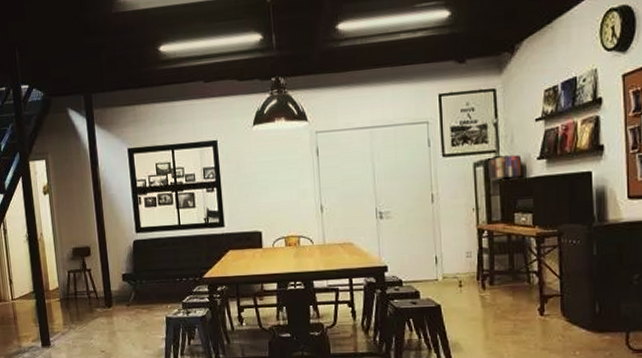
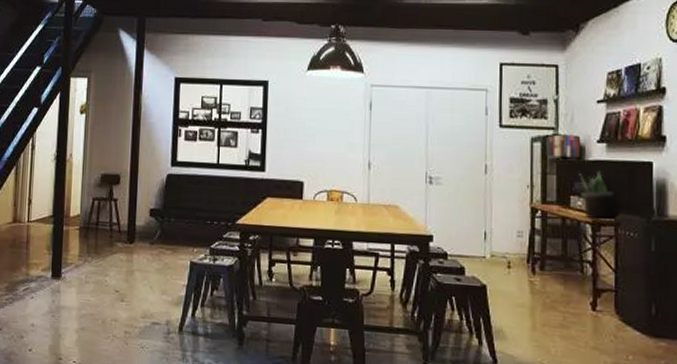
planter: none [521,186,557,233] -> present [579,170,615,220]

